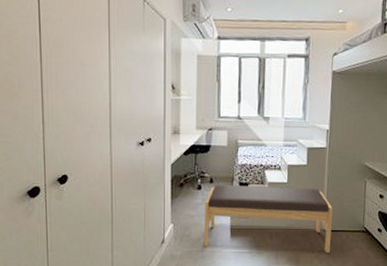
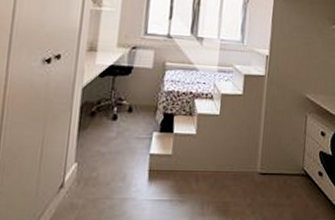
bench: present [204,185,333,253] -> none [114,115,270,201]

